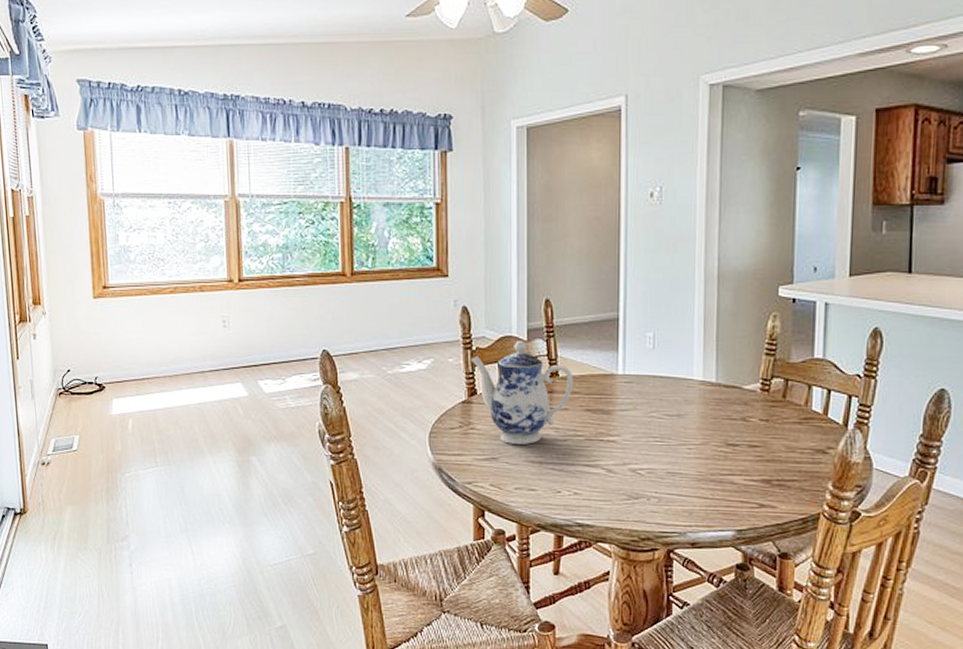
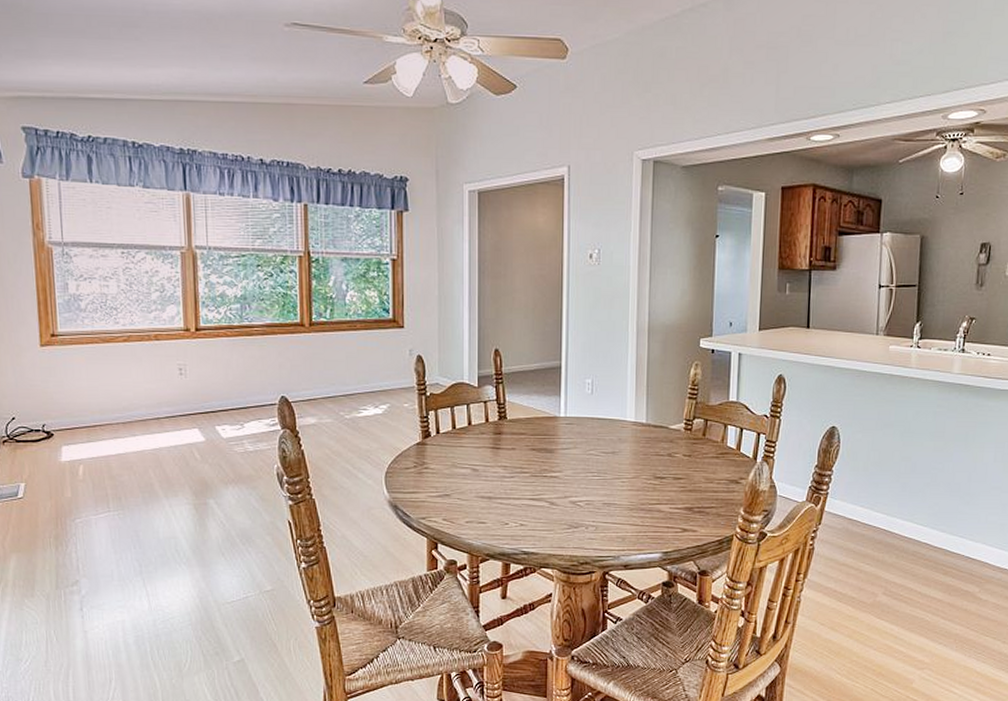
teapot: present [471,340,573,444] -> none [425,386,520,481]

